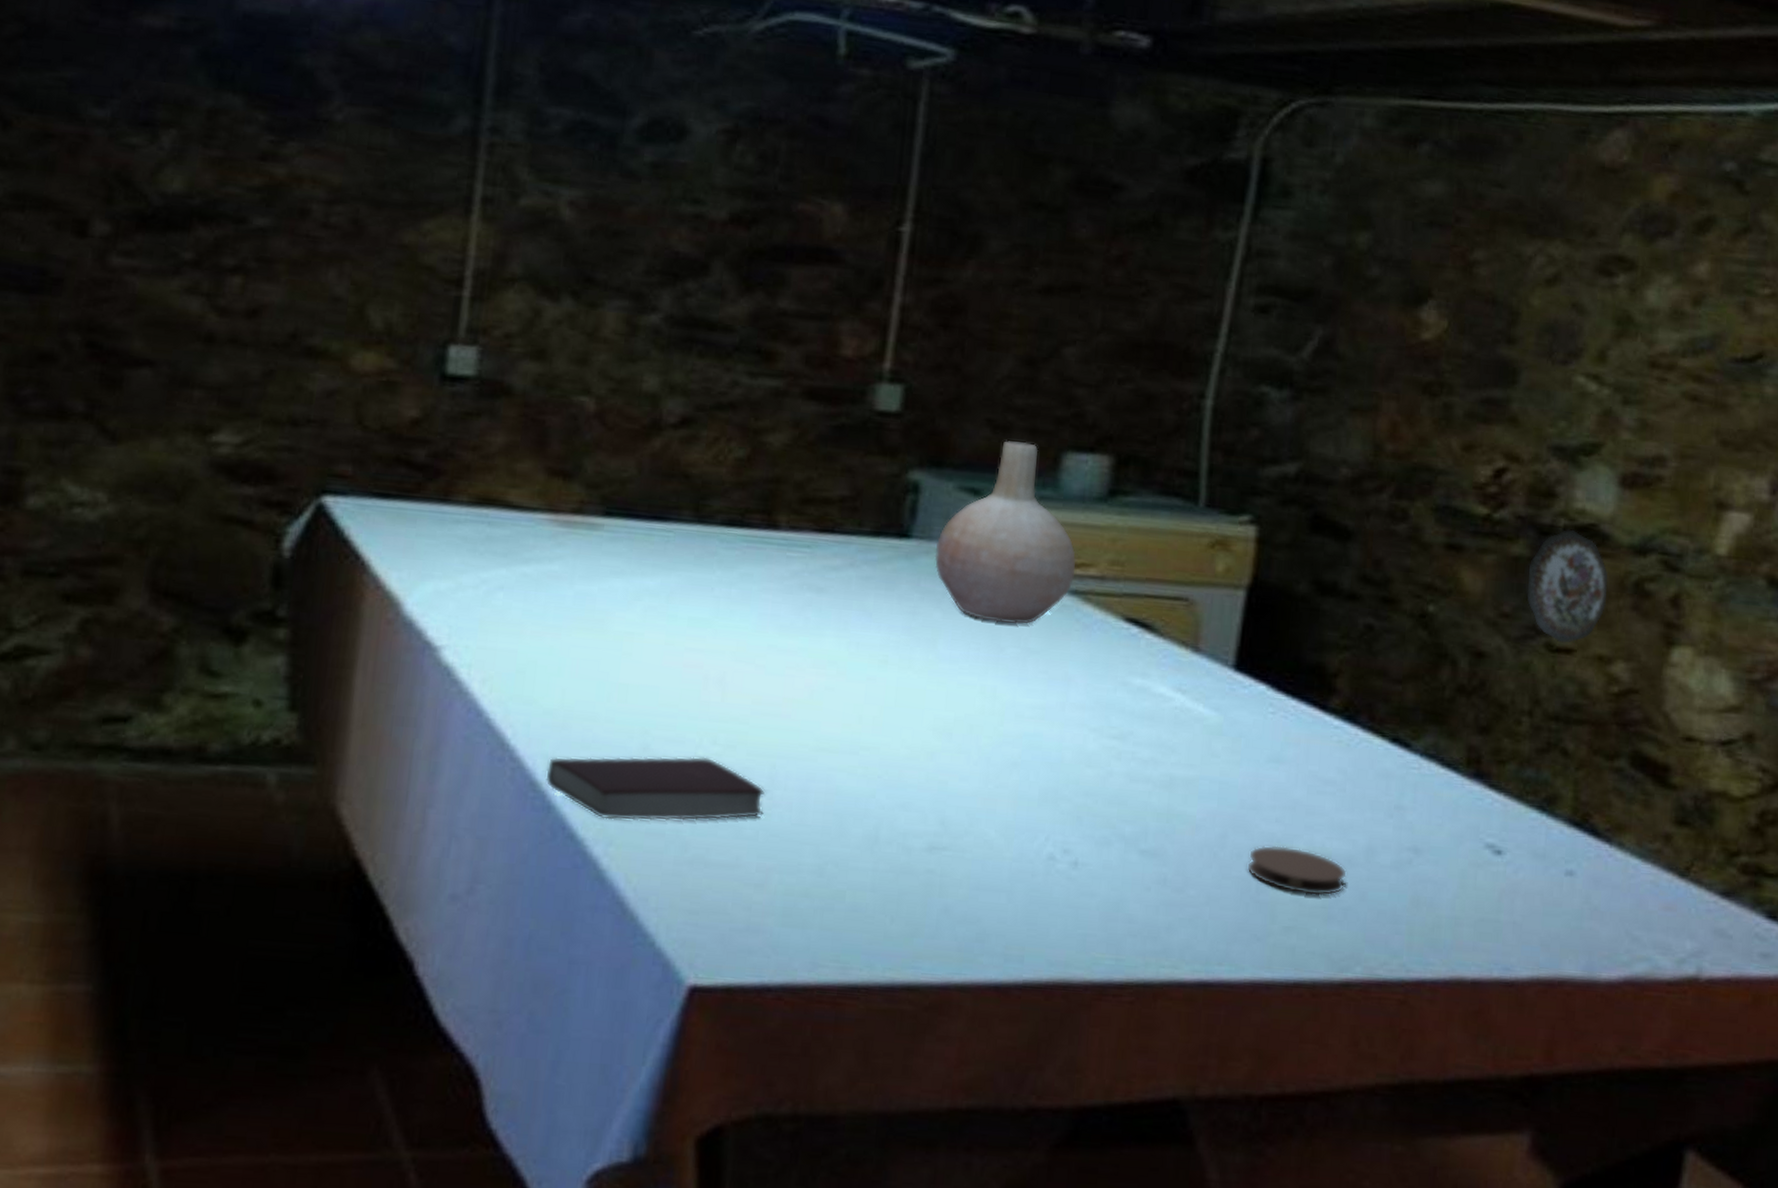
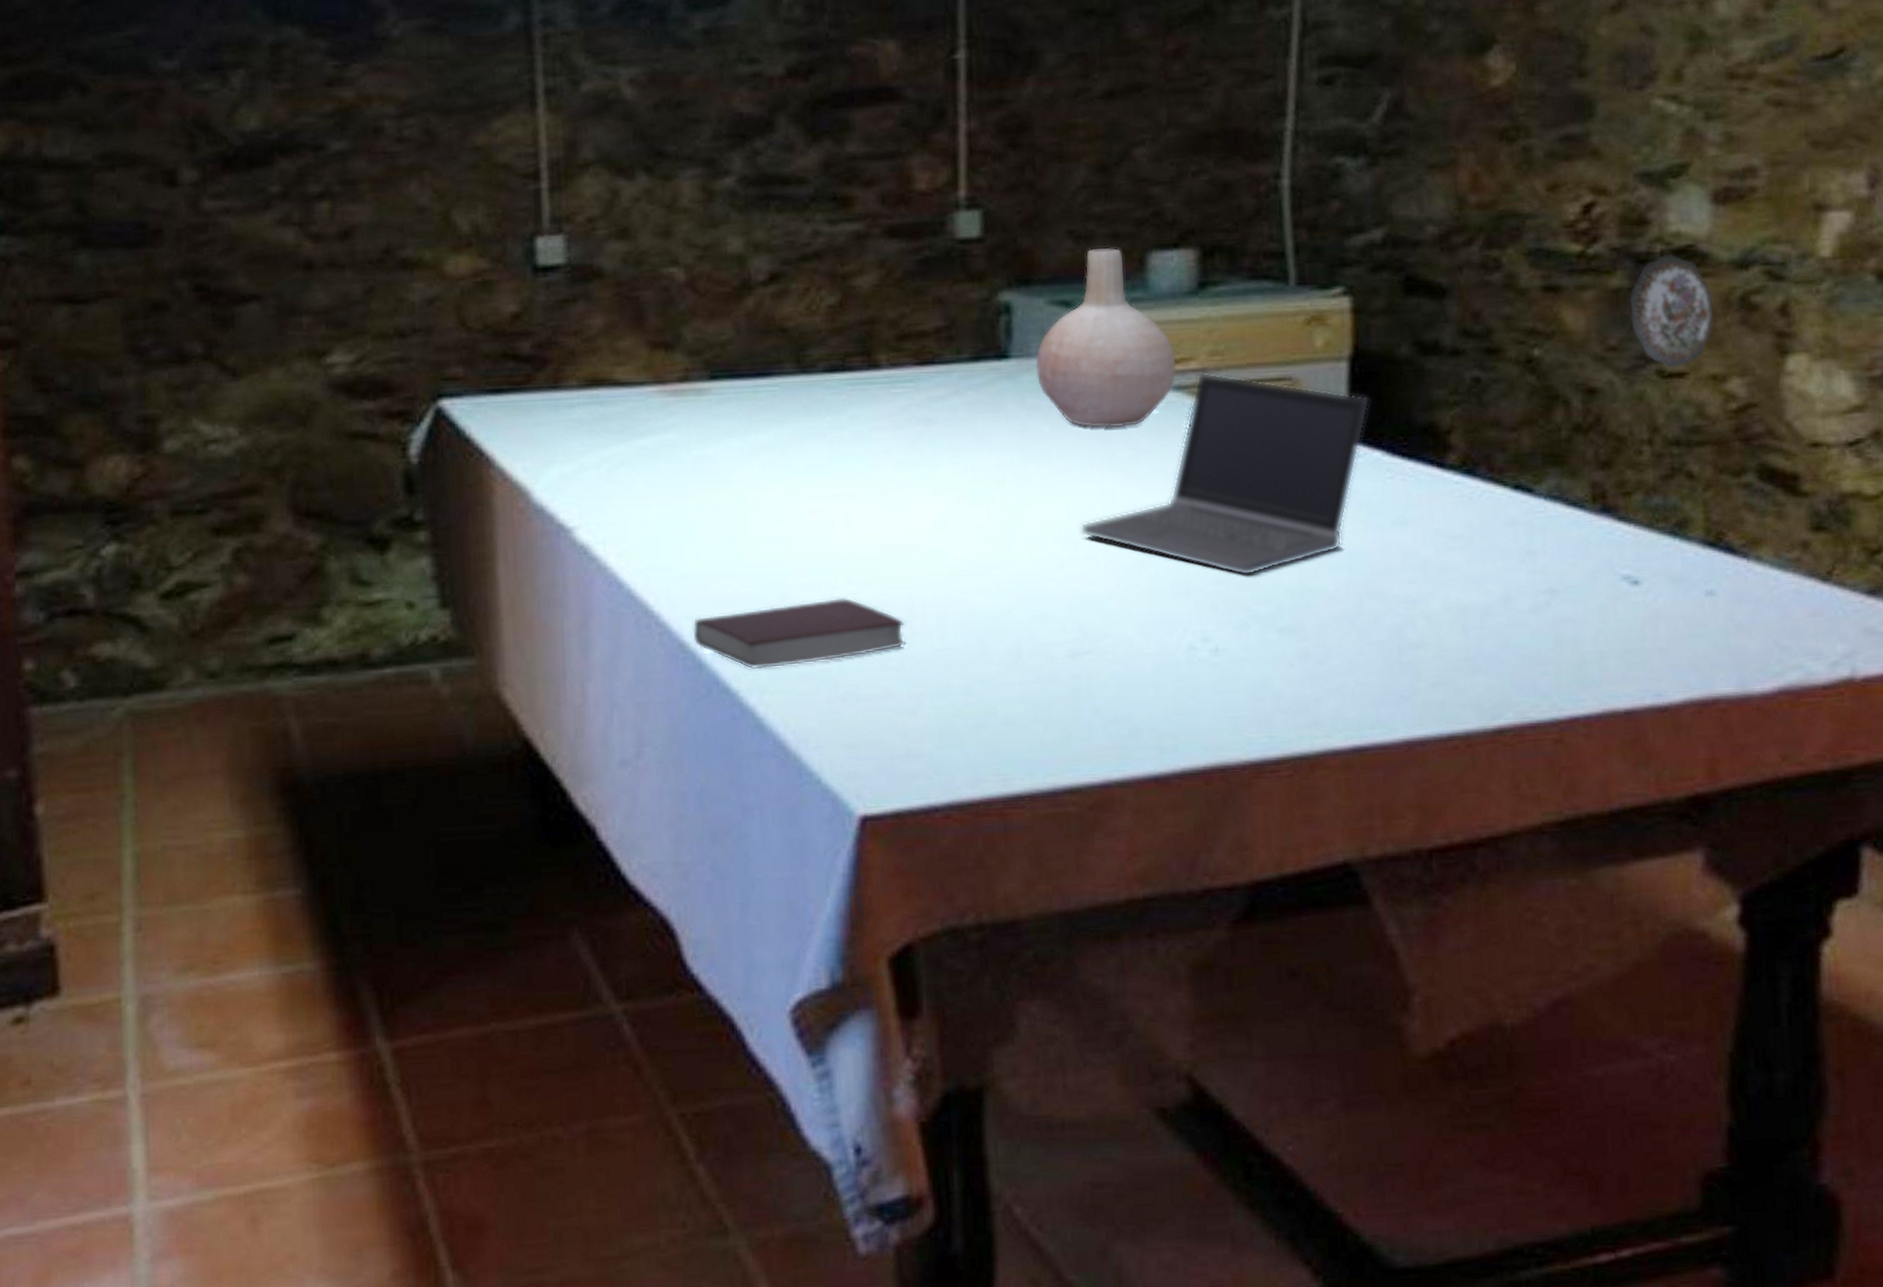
laptop computer: none [956,579,1262,793] -> present [1080,371,1370,576]
coaster: present [1247,845,1347,896] -> none [1386,605,1486,650]

